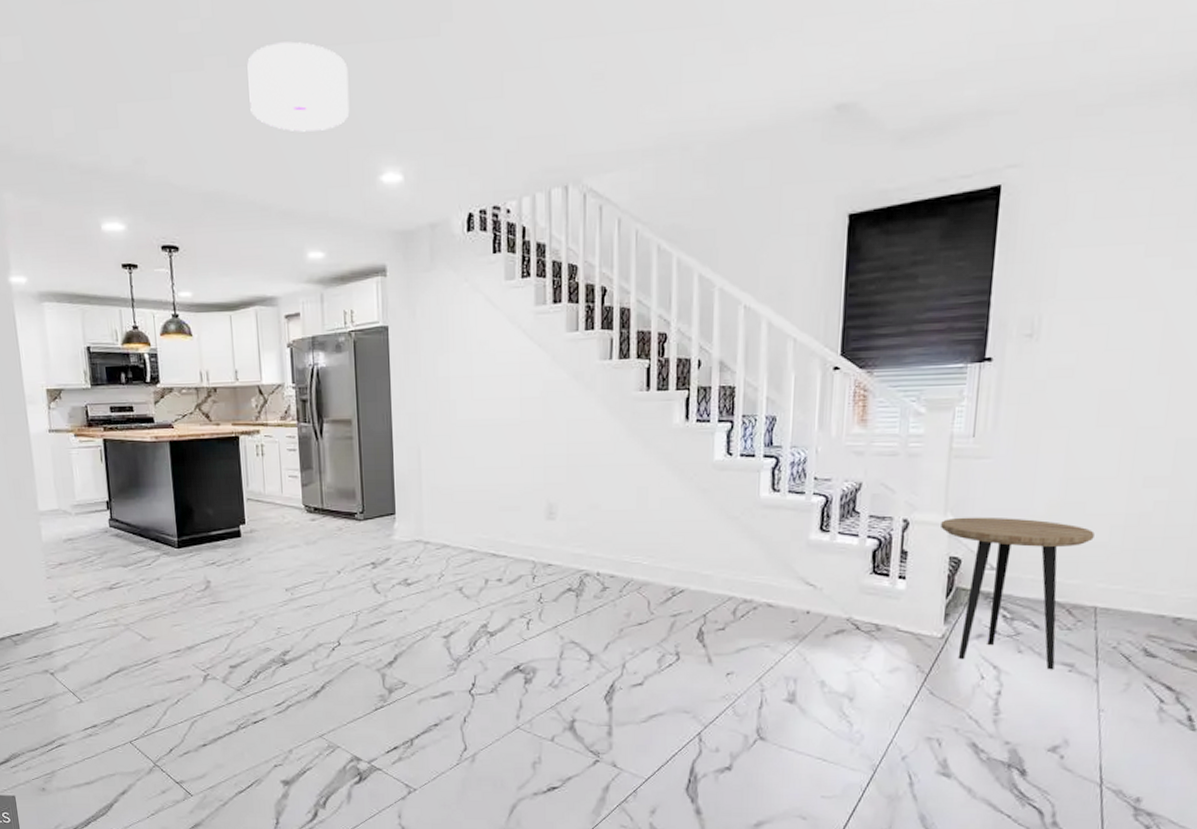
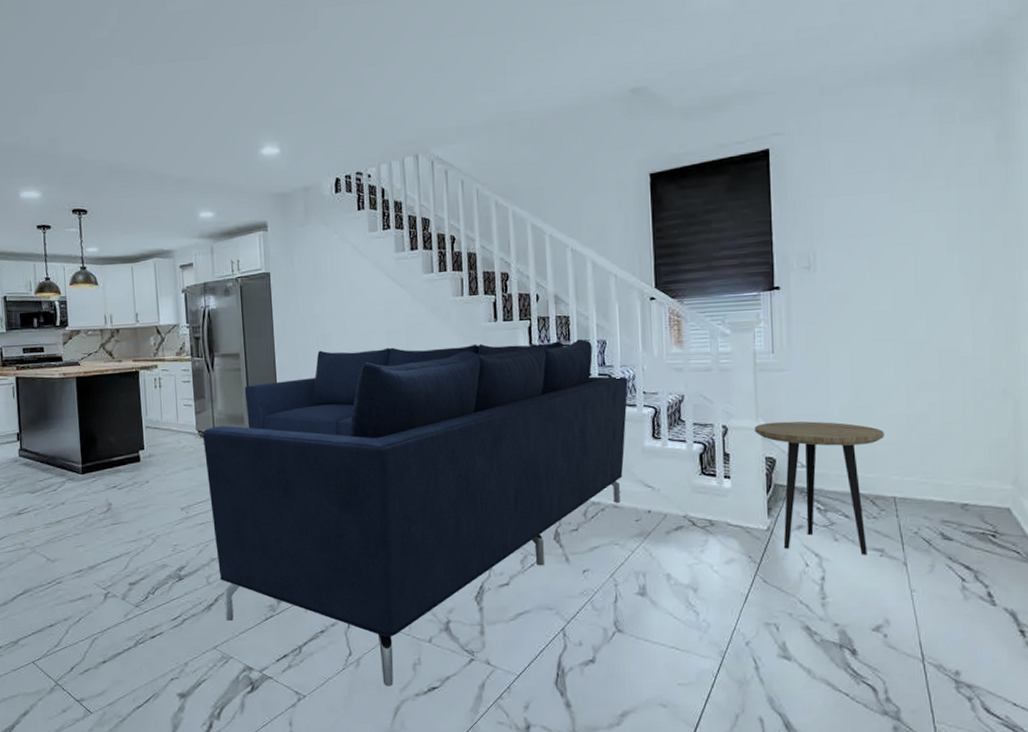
ceiling light: present [247,41,350,132] -> none [148,45,234,116]
sofa: none [309,413,798,784] -> present [202,339,628,687]

